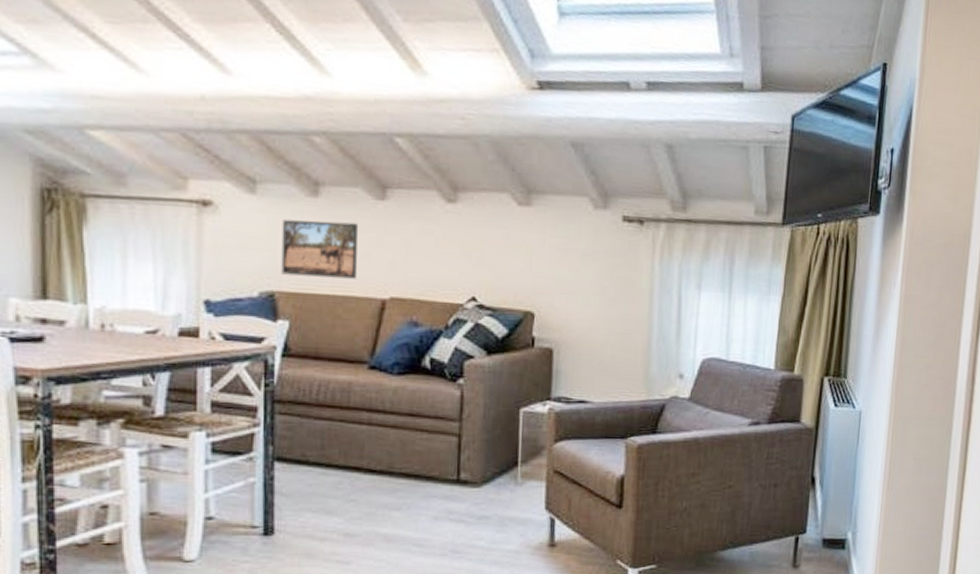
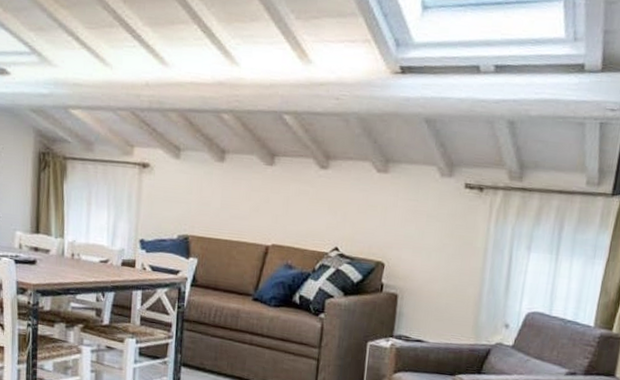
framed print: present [281,219,359,279] -> none [194,179,253,228]

